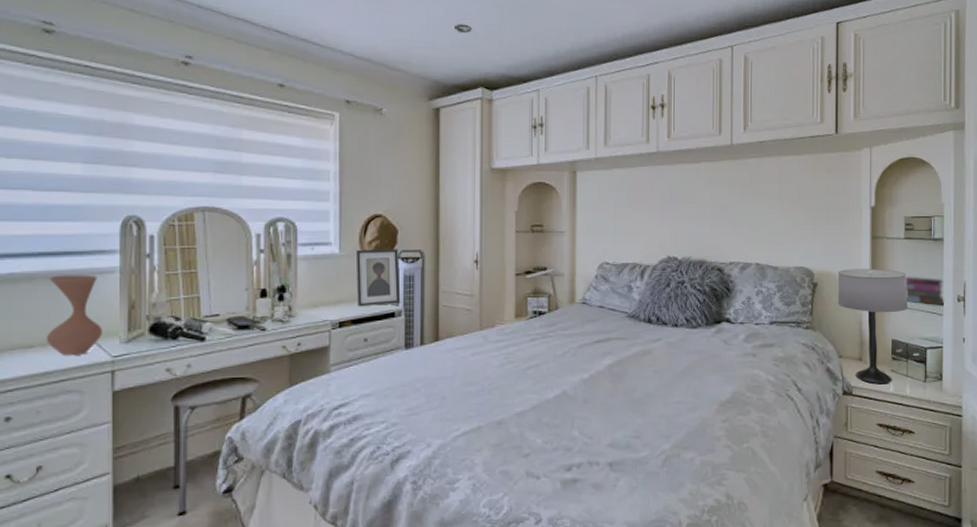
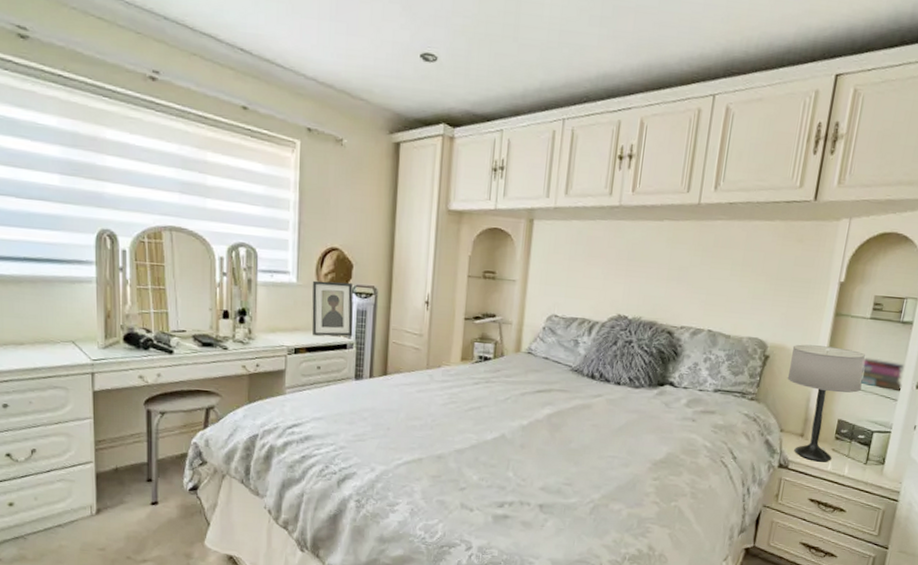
decorative vase: present [45,275,103,357] -> none [34,280,84,356]

